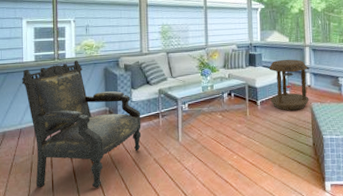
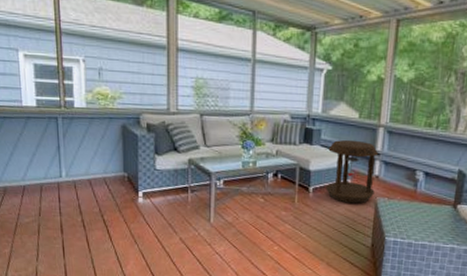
armchair: present [21,61,142,189] -> none [21,112,166,262]

